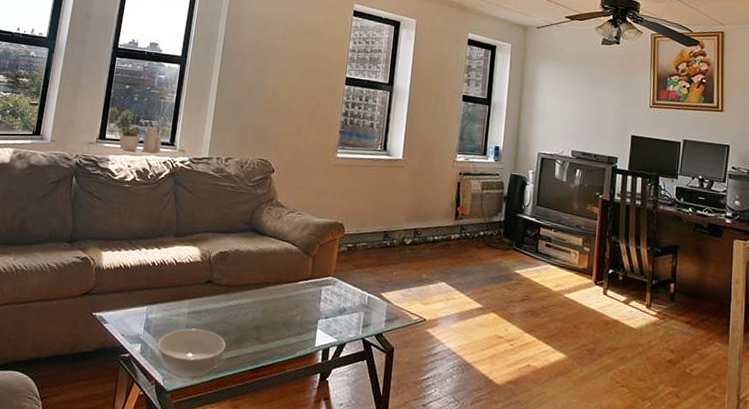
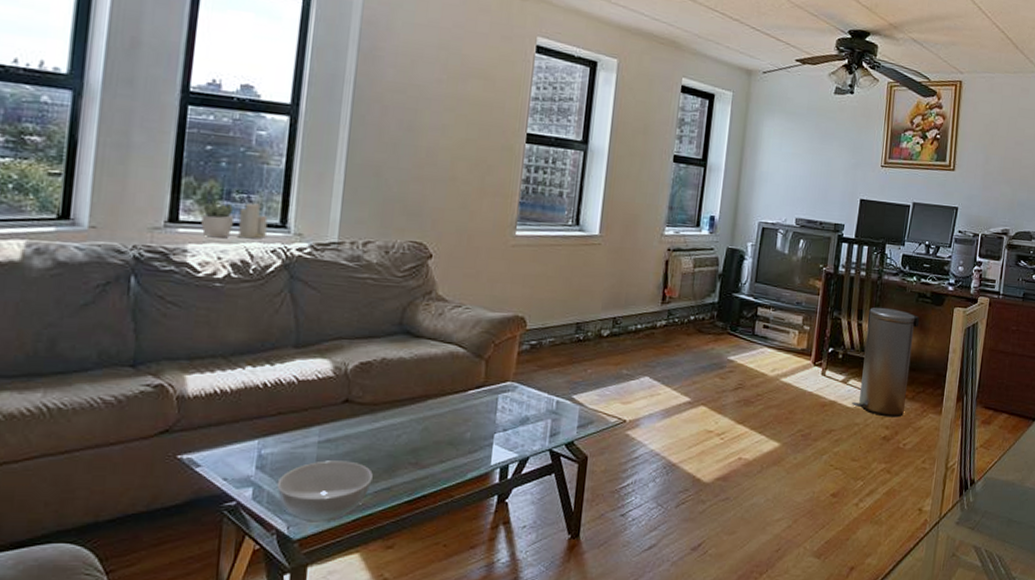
pedal bin: none [635,234,699,343] -> present [852,307,920,418]

